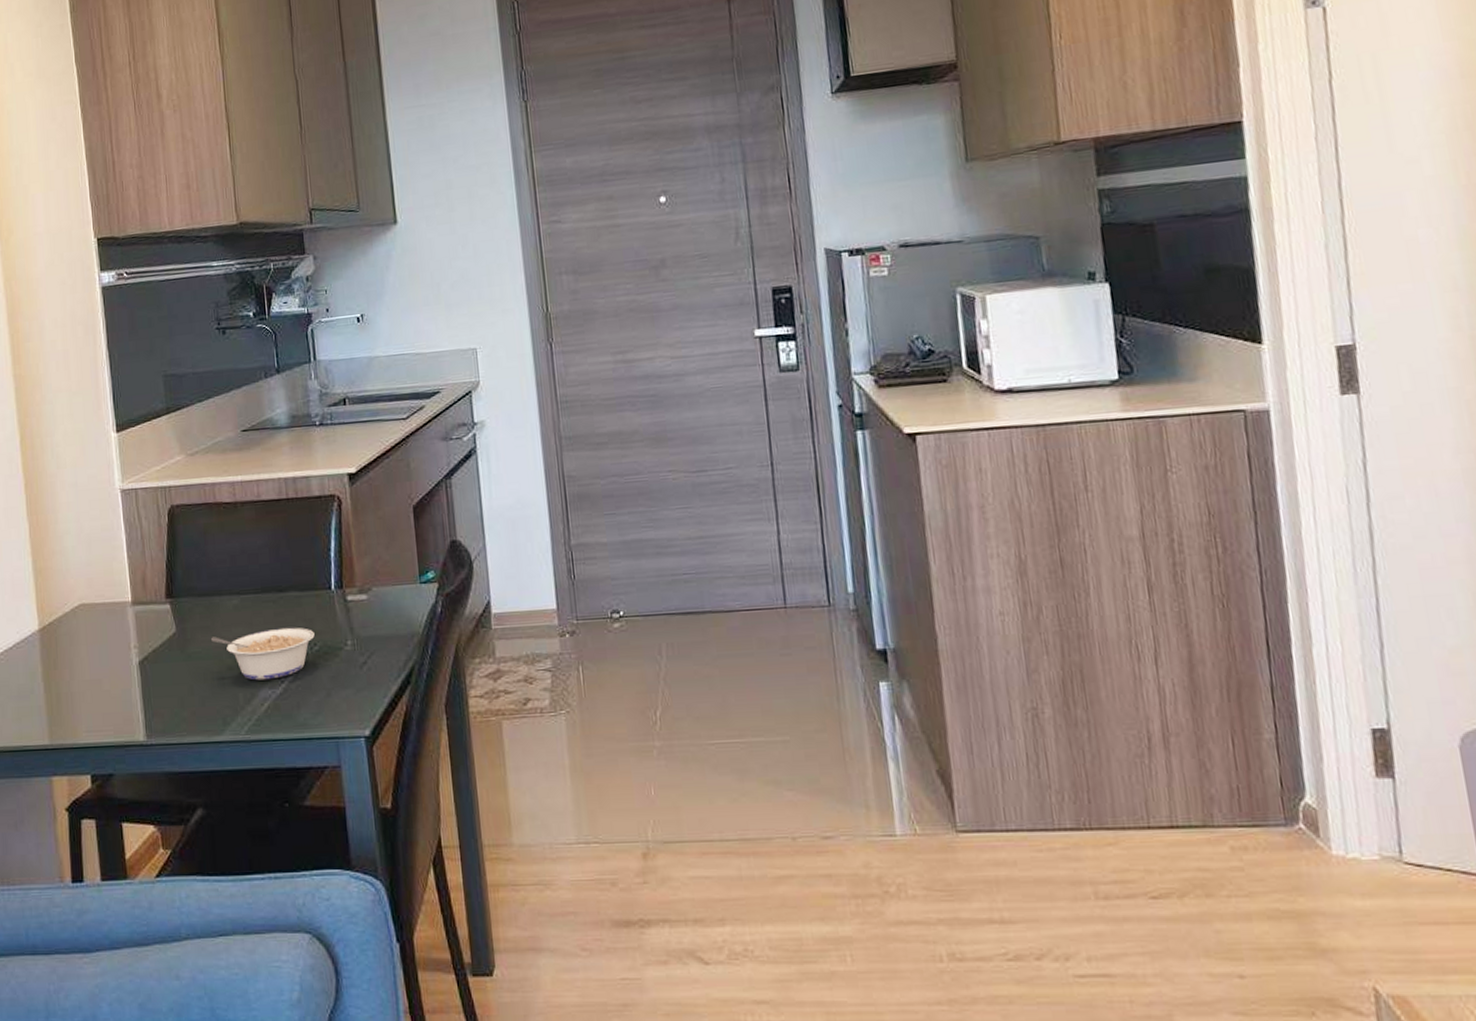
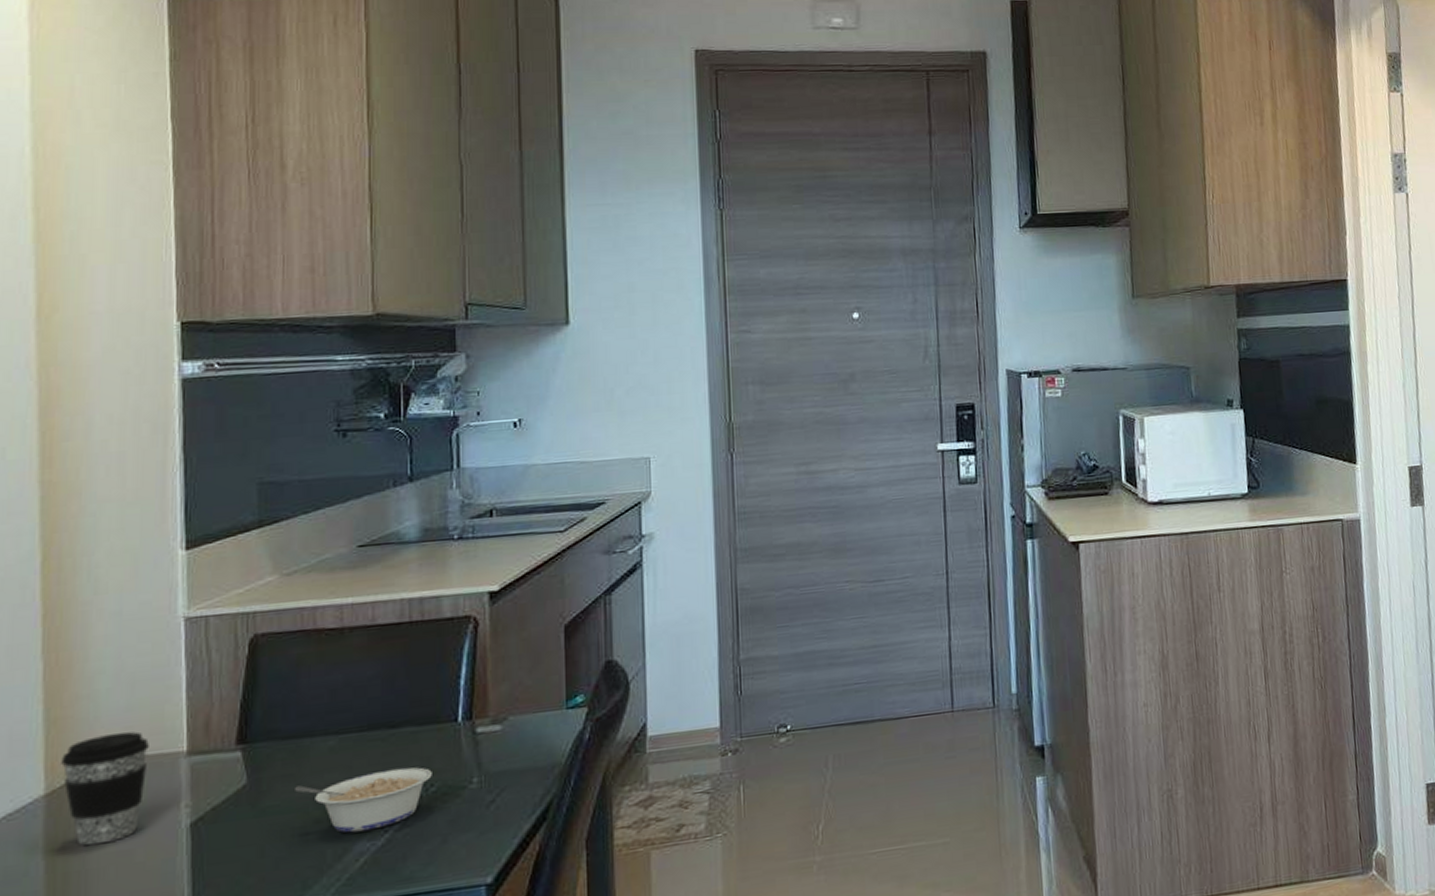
coffee cup: none [47,583,105,673] -> present [61,731,149,846]

